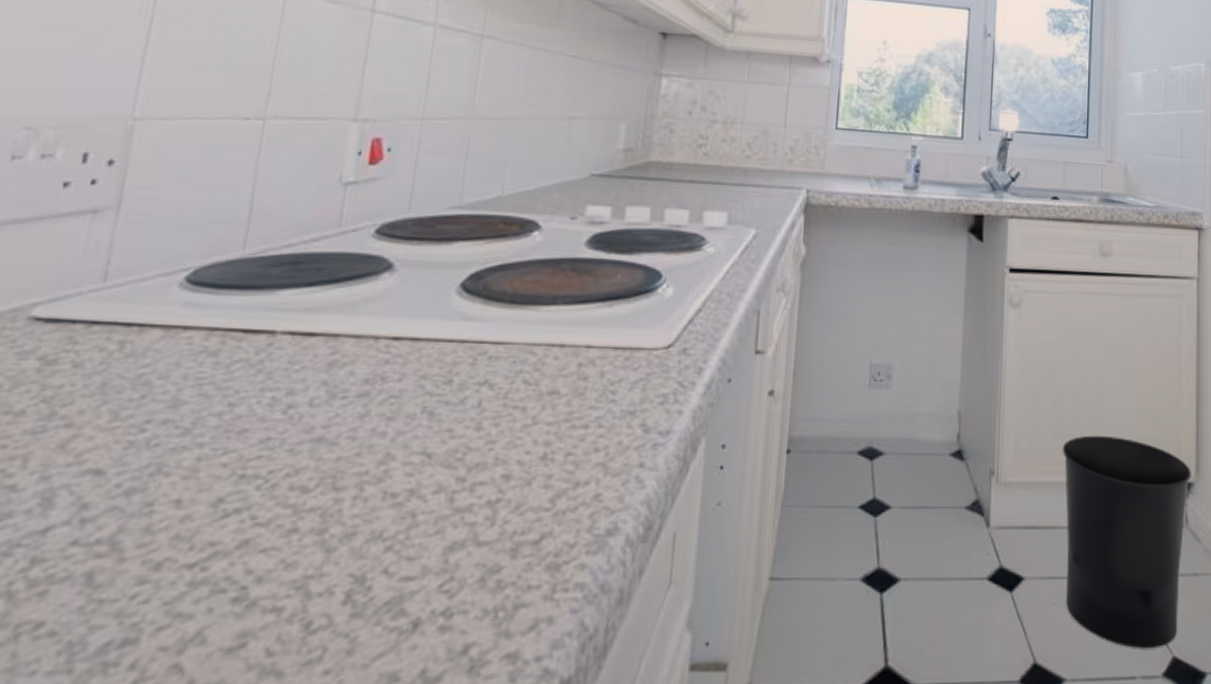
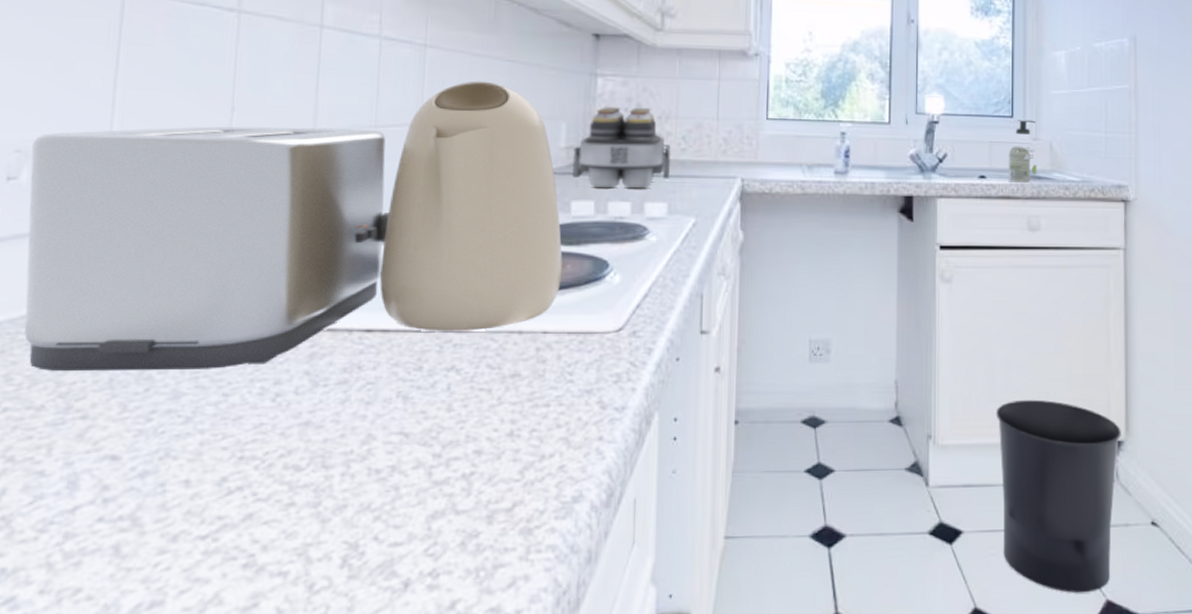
toaster: none [11,109,433,376] -> present [24,126,390,372]
kettle: none [412,75,614,343] -> present [379,81,563,331]
spice rack: none [628,107,735,196] -> present [571,106,672,189]
soap dispenser: none [1081,140,1111,207] -> present [1008,120,1037,184]

